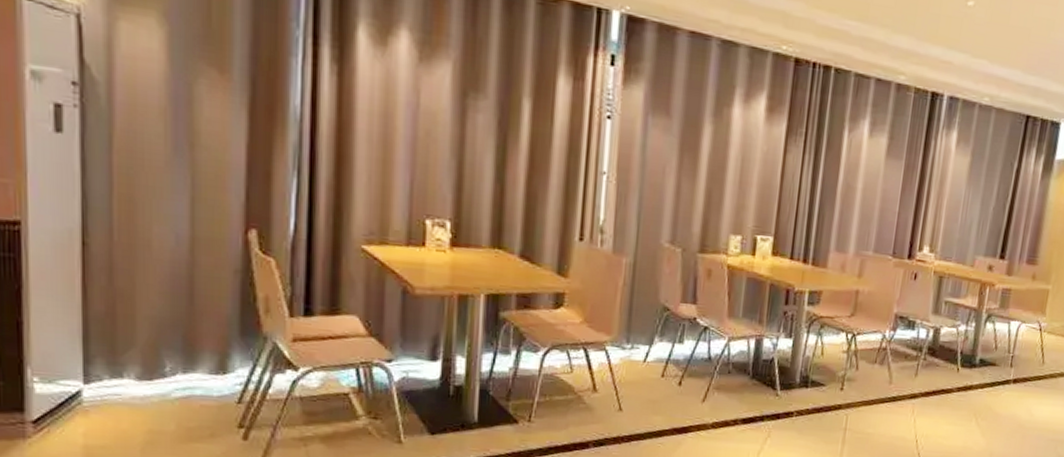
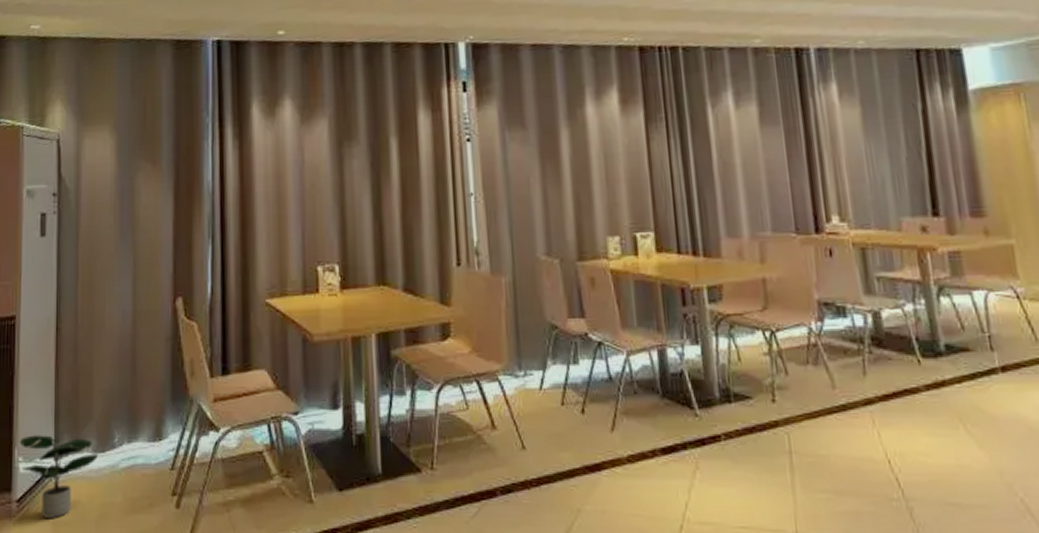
potted plant: none [33,355,145,442] -> present [19,435,99,518]

